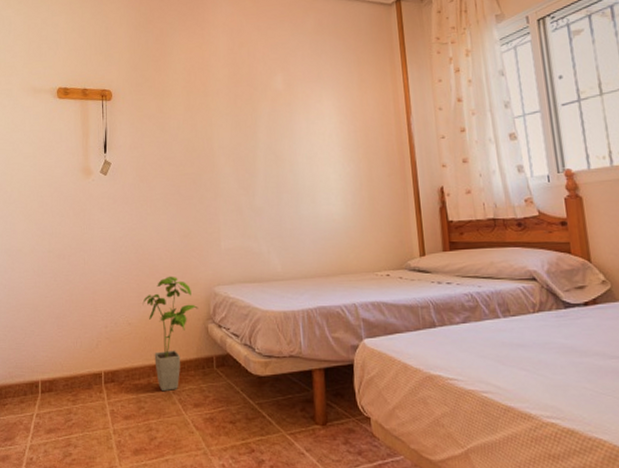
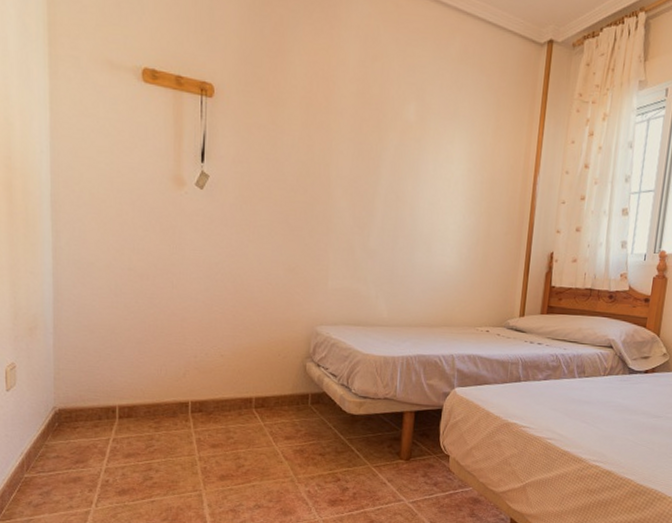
house plant: present [142,276,198,392] -> none [238,310,298,424]

